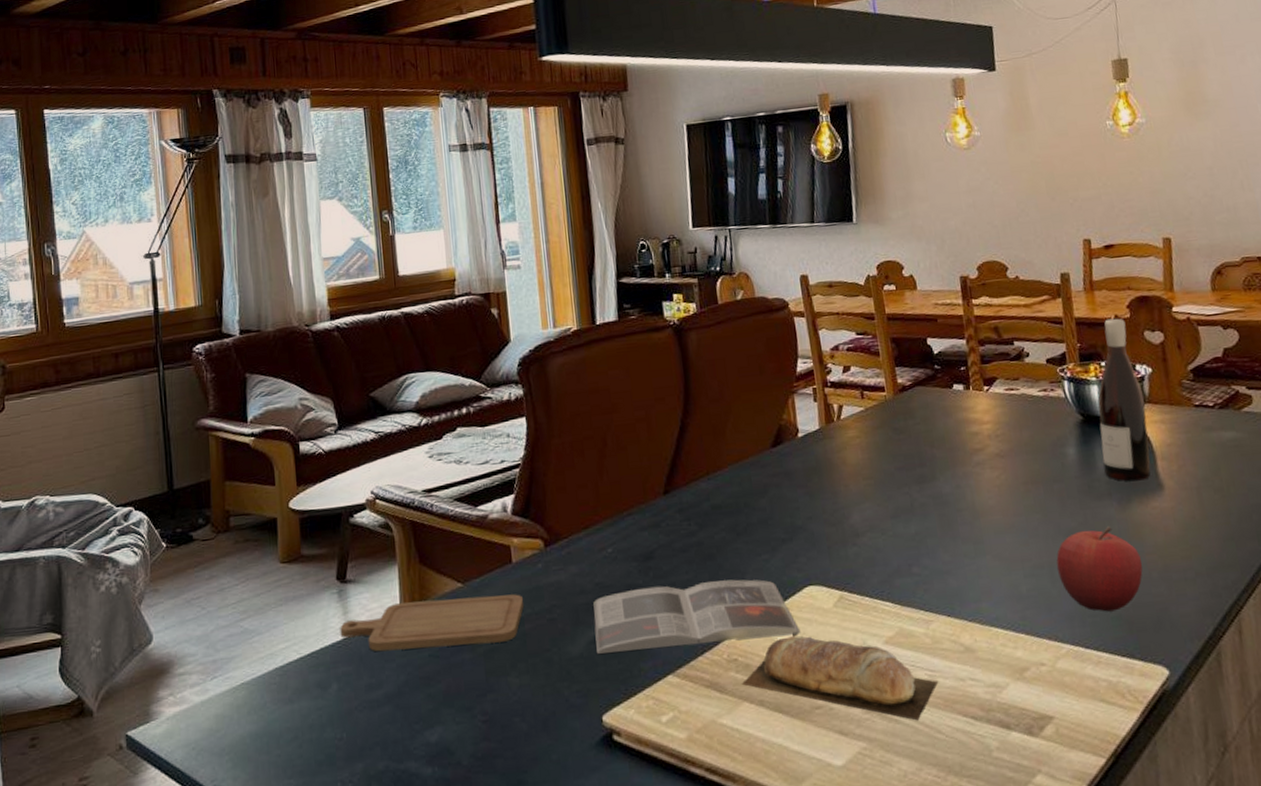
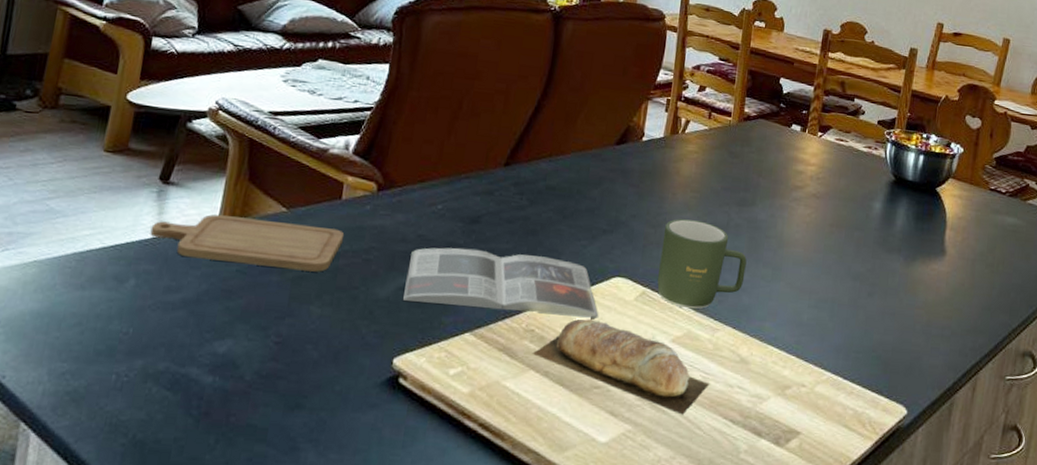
mug: none [845,508,946,605] -> present [657,218,747,310]
fruit: present [1056,526,1143,612] -> none [838,276,911,352]
bottle: present [1098,318,1151,482] -> none [900,97,953,244]

